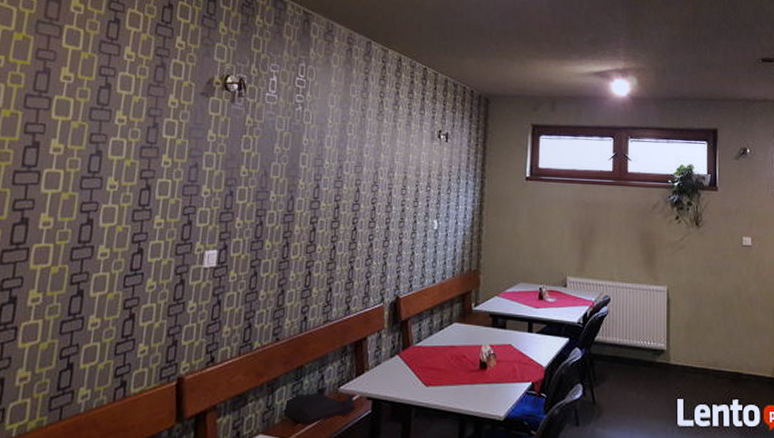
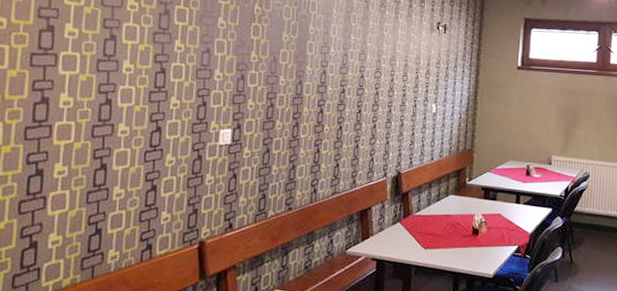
bag: present [281,382,356,427] -> none [294,245,362,283]

